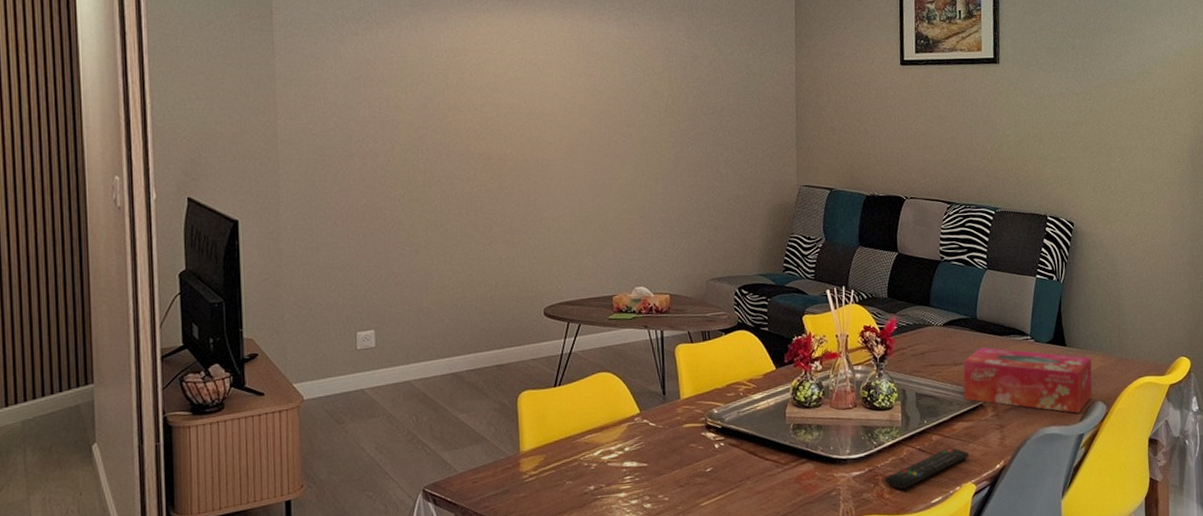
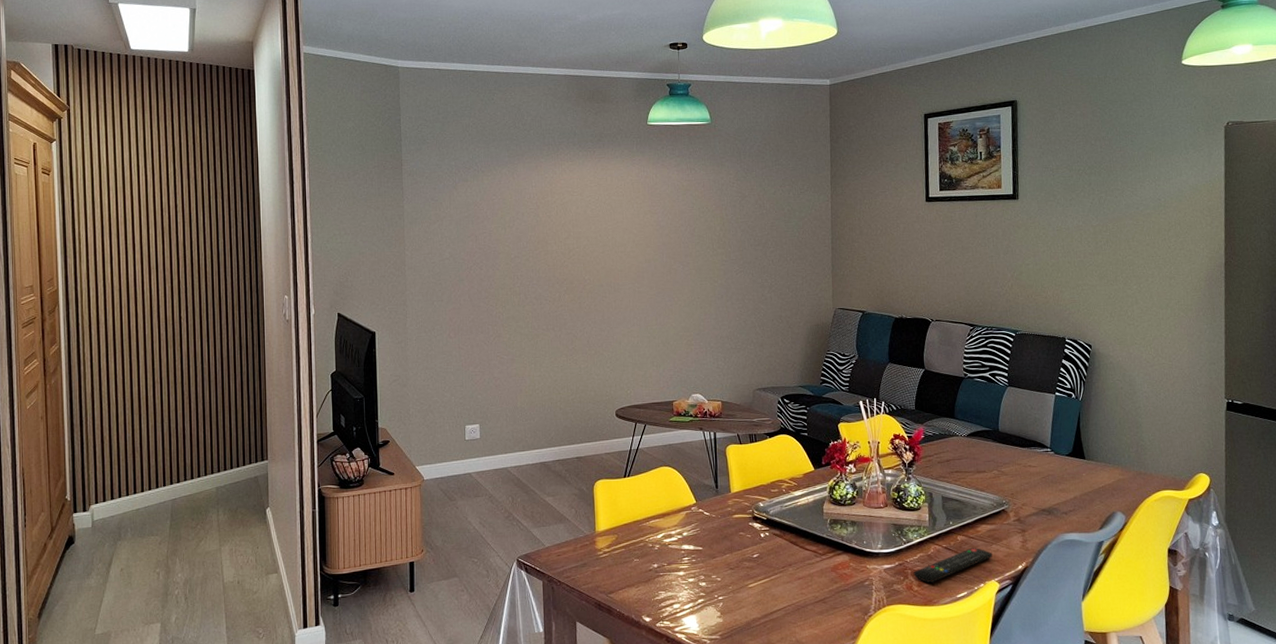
tissue box: present [963,347,1092,413] -> none [986,457,1111,522]

